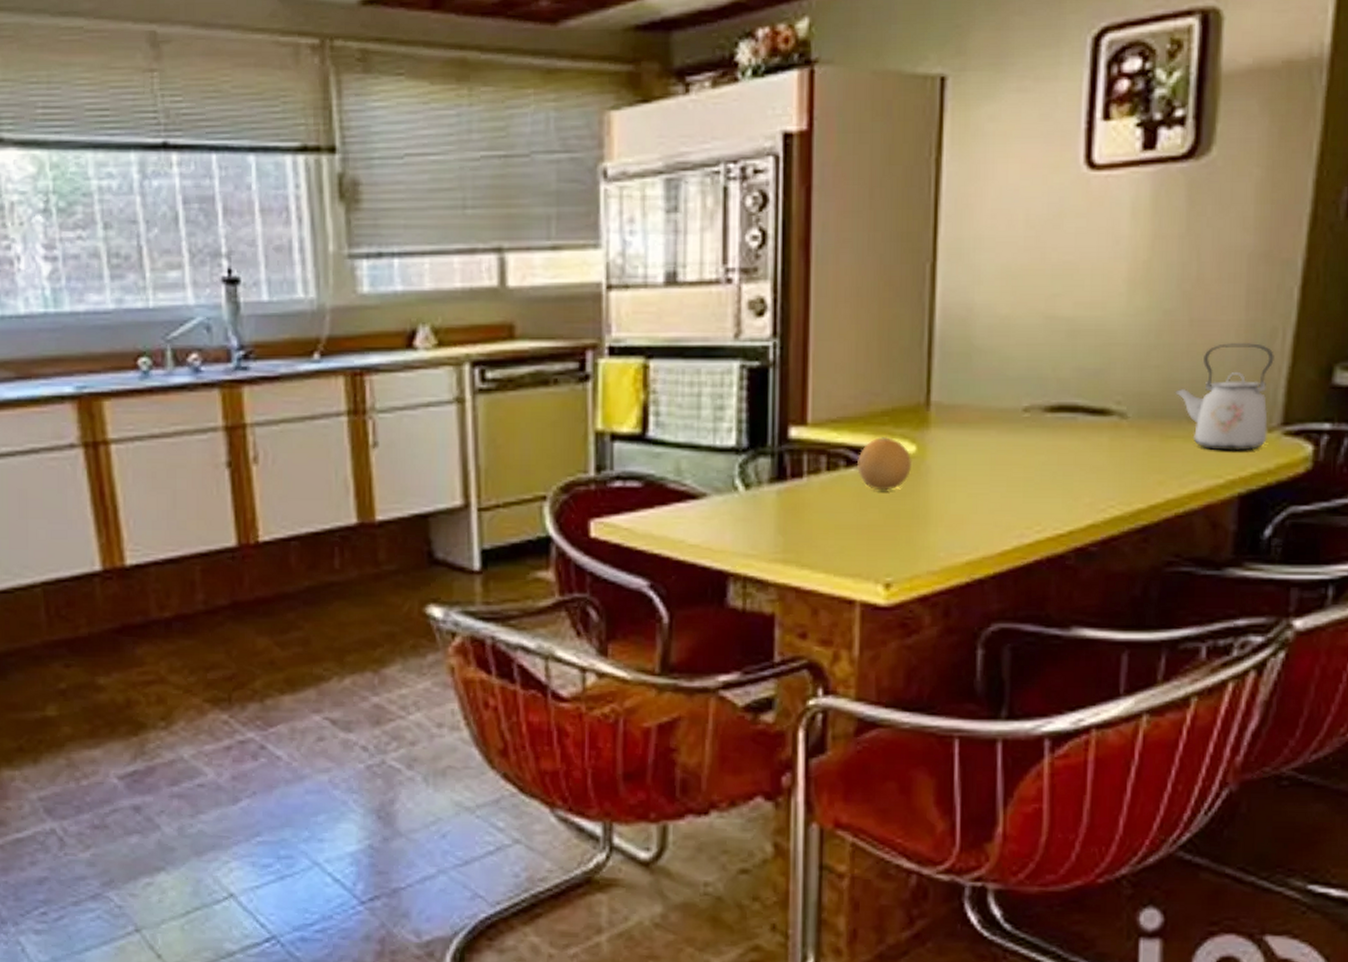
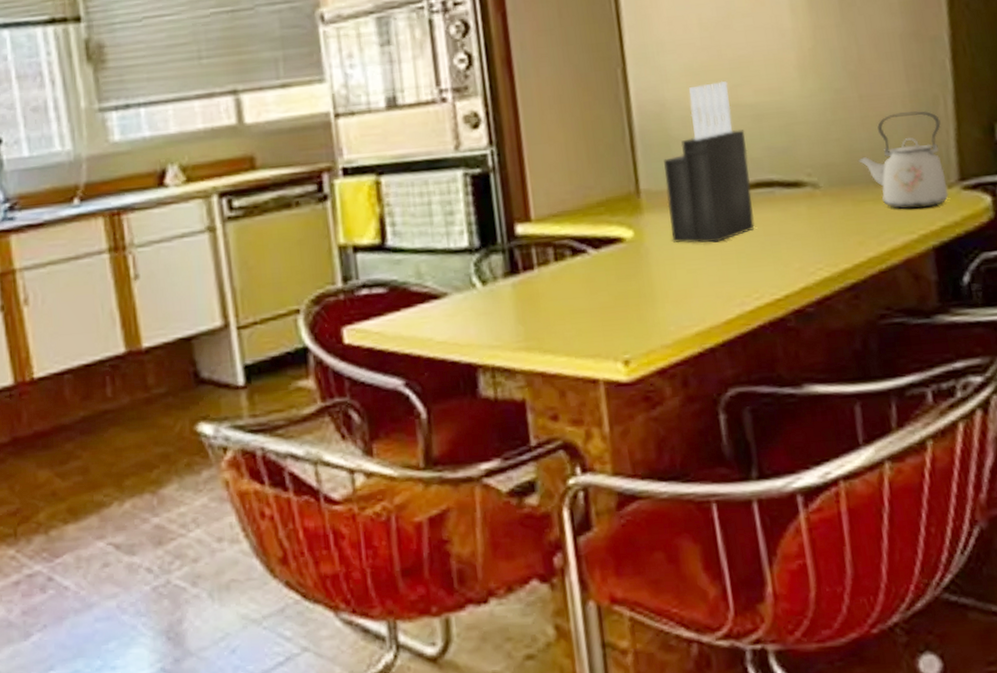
fruit: present [857,436,913,491] -> none [581,224,632,275]
knife block: none [957,288,1056,467] -> present [664,80,755,243]

